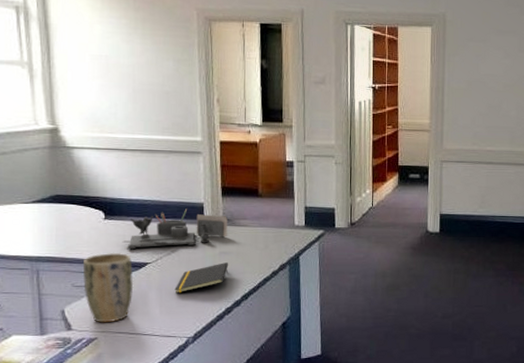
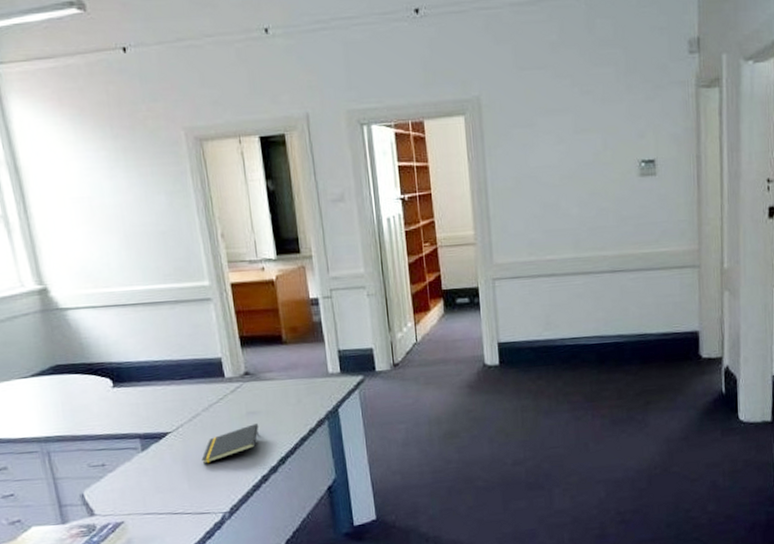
plant pot: present [82,252,134,323] -> none [97,423,156,505]
desk organizer: present [122,208,227,250] -> none [136,366,253,420]

